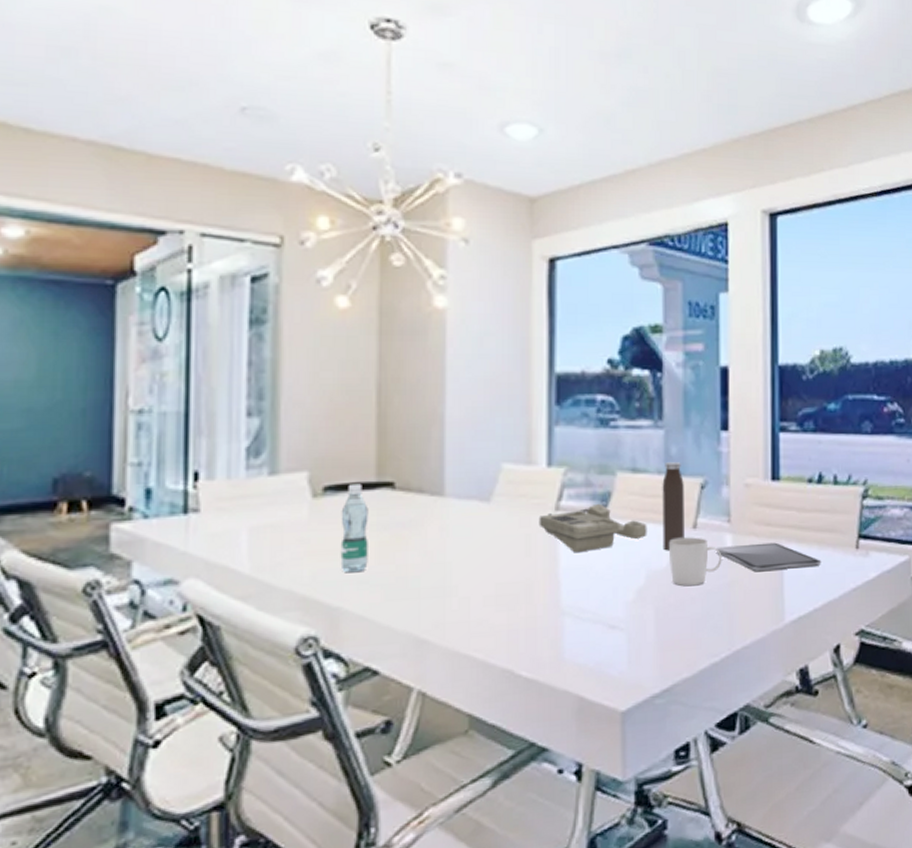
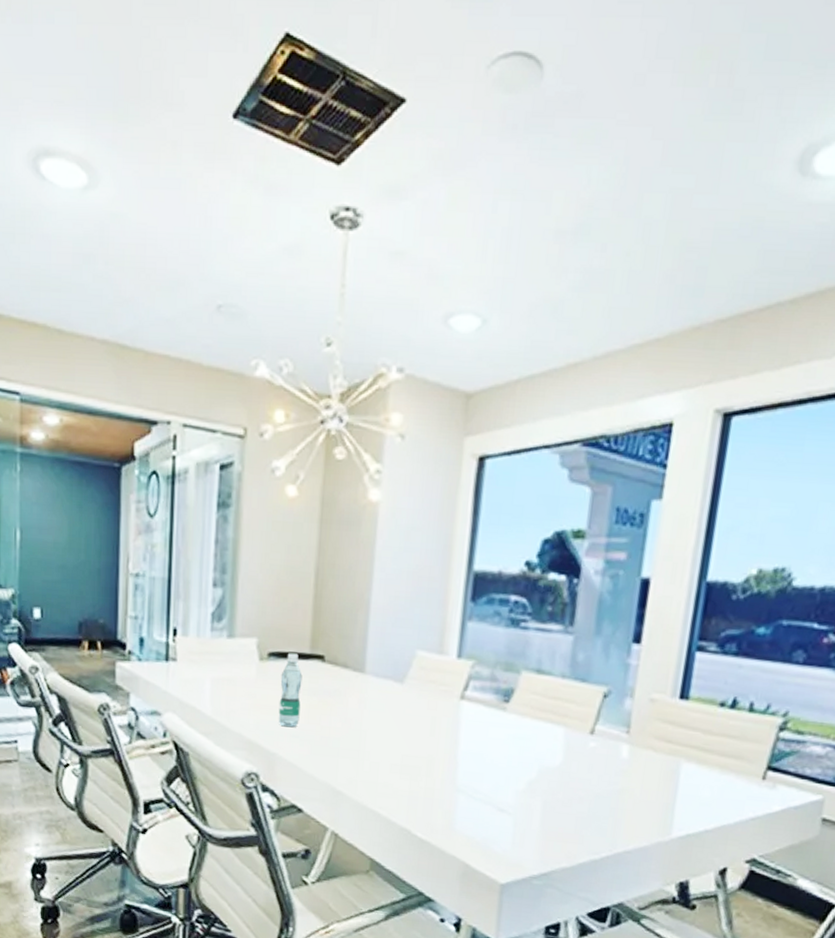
telephone: present [539,503,647,553] -> none [444,698,545,740]
water bottle: present [662,462,684,551] -> none [557,668,587,751]
mug: present [669,537,722,587] -> none [562,740,616,788]
tablet: present [717,542,822,572] -> none [611,755,721,790]

